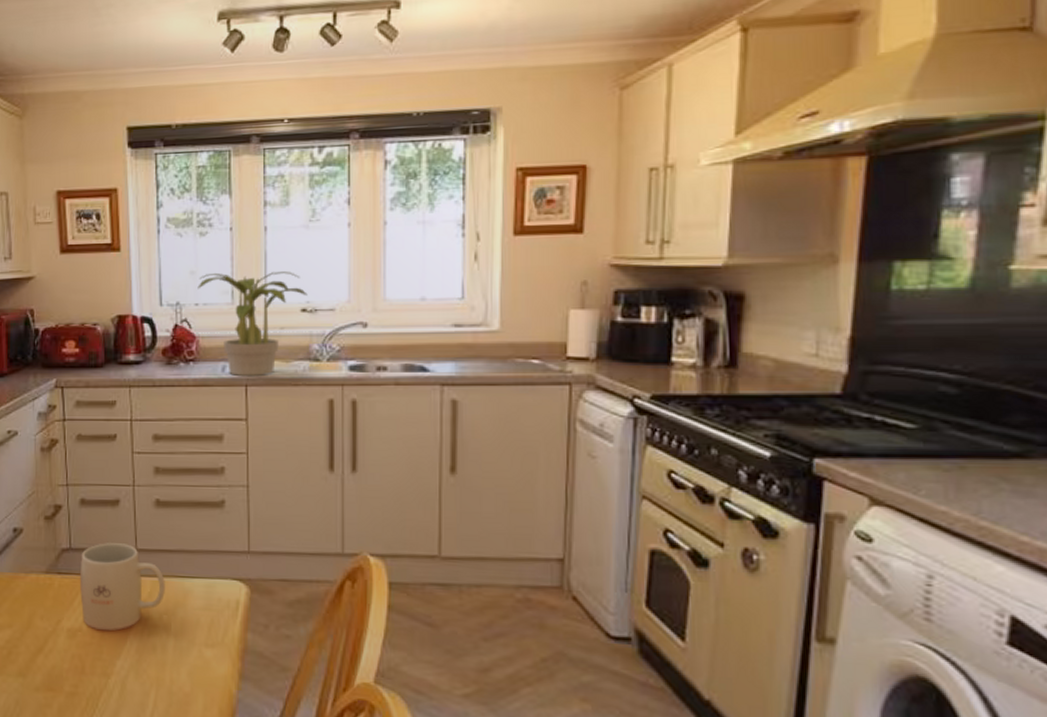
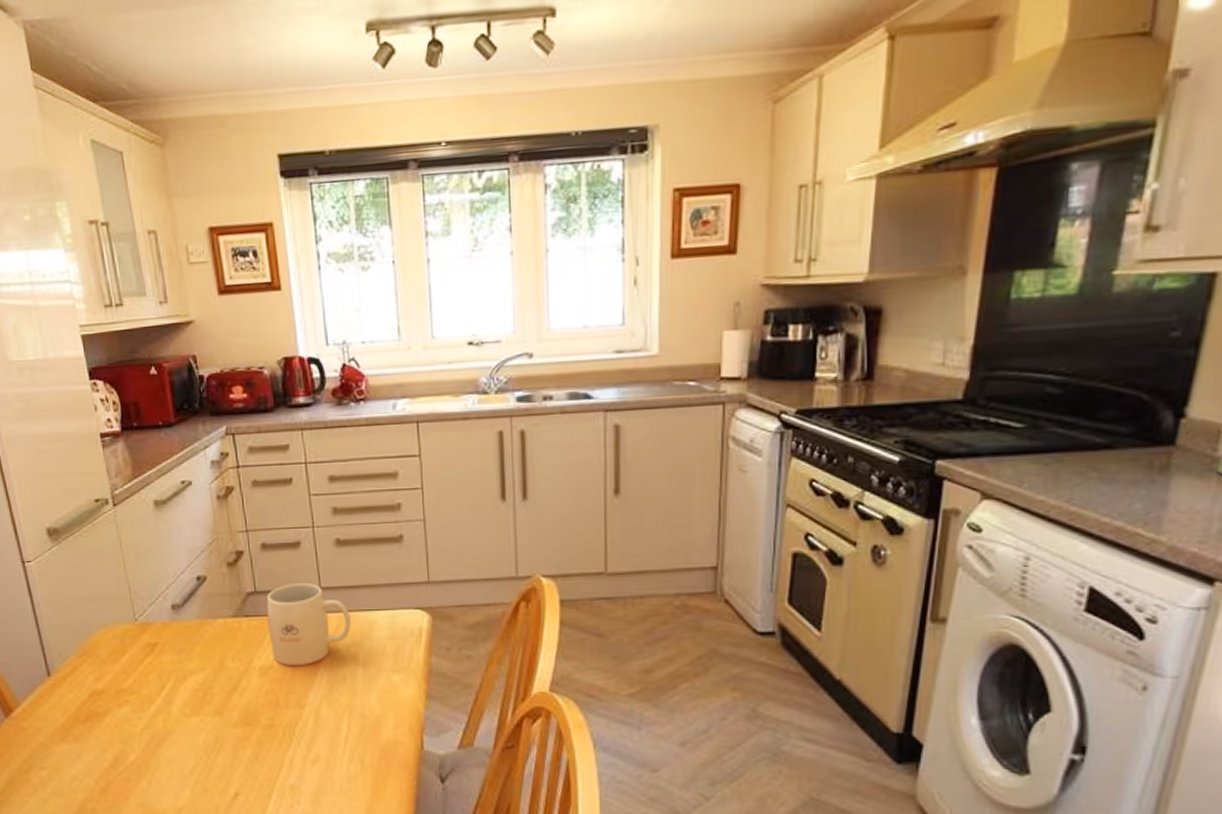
potted plant: present [197,271,308,376] -> none [363,304,473,413]

